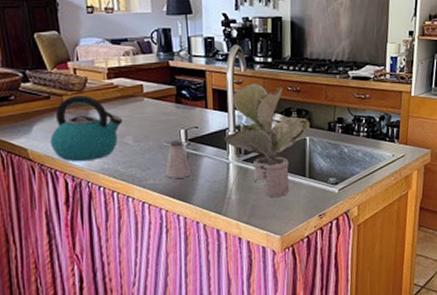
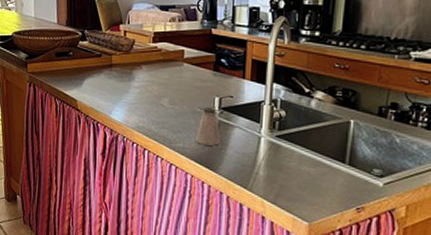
kettle: present [49,94,123,162] -> none [96,55,162,118]
potted plant: present [225,84,310,198] -> none [259,57,357,182]

